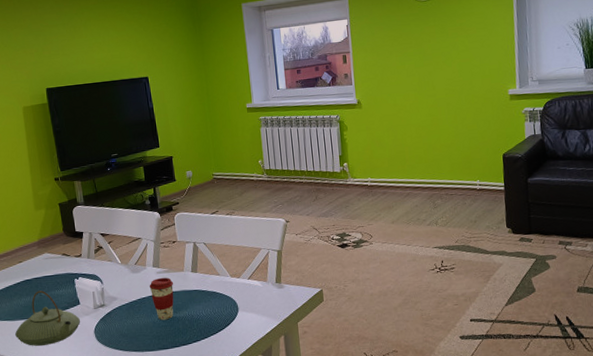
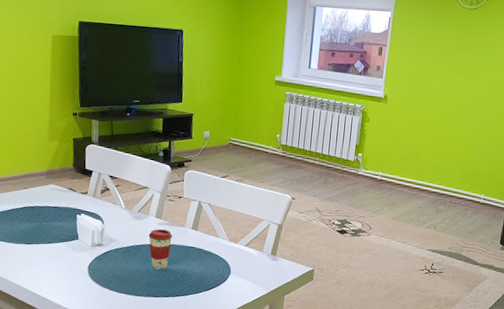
teapot: present [15,290,80,346] -> none [10,219,76,273]

